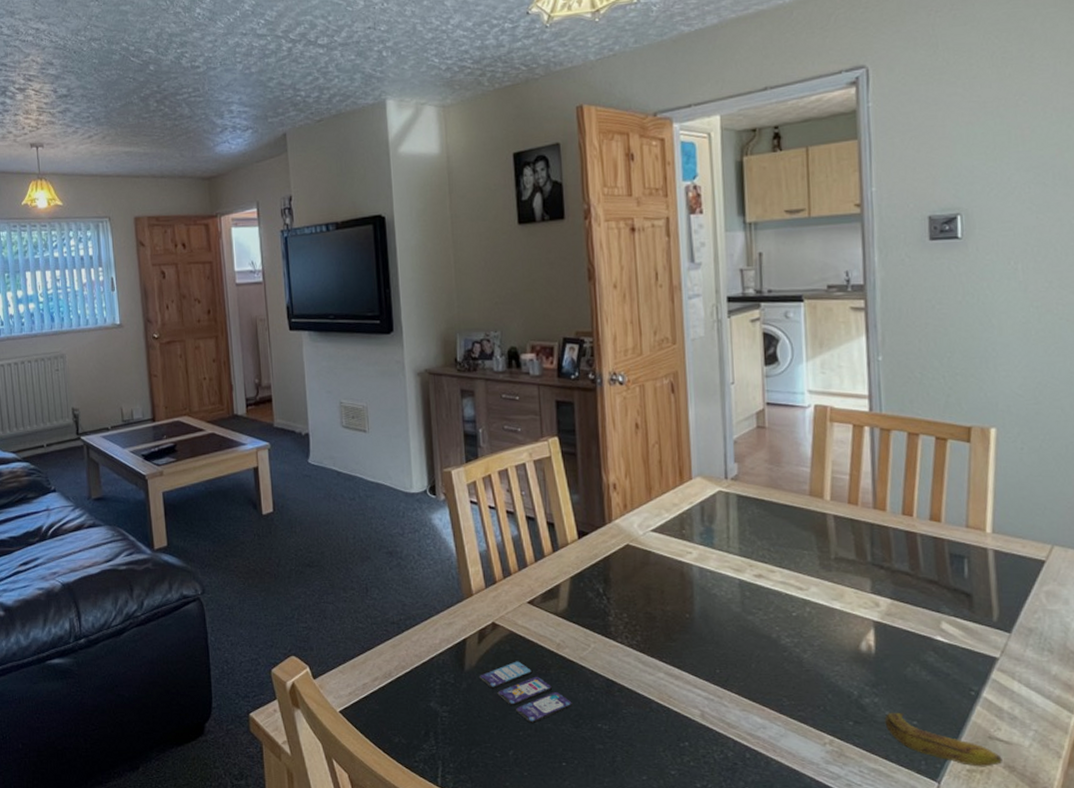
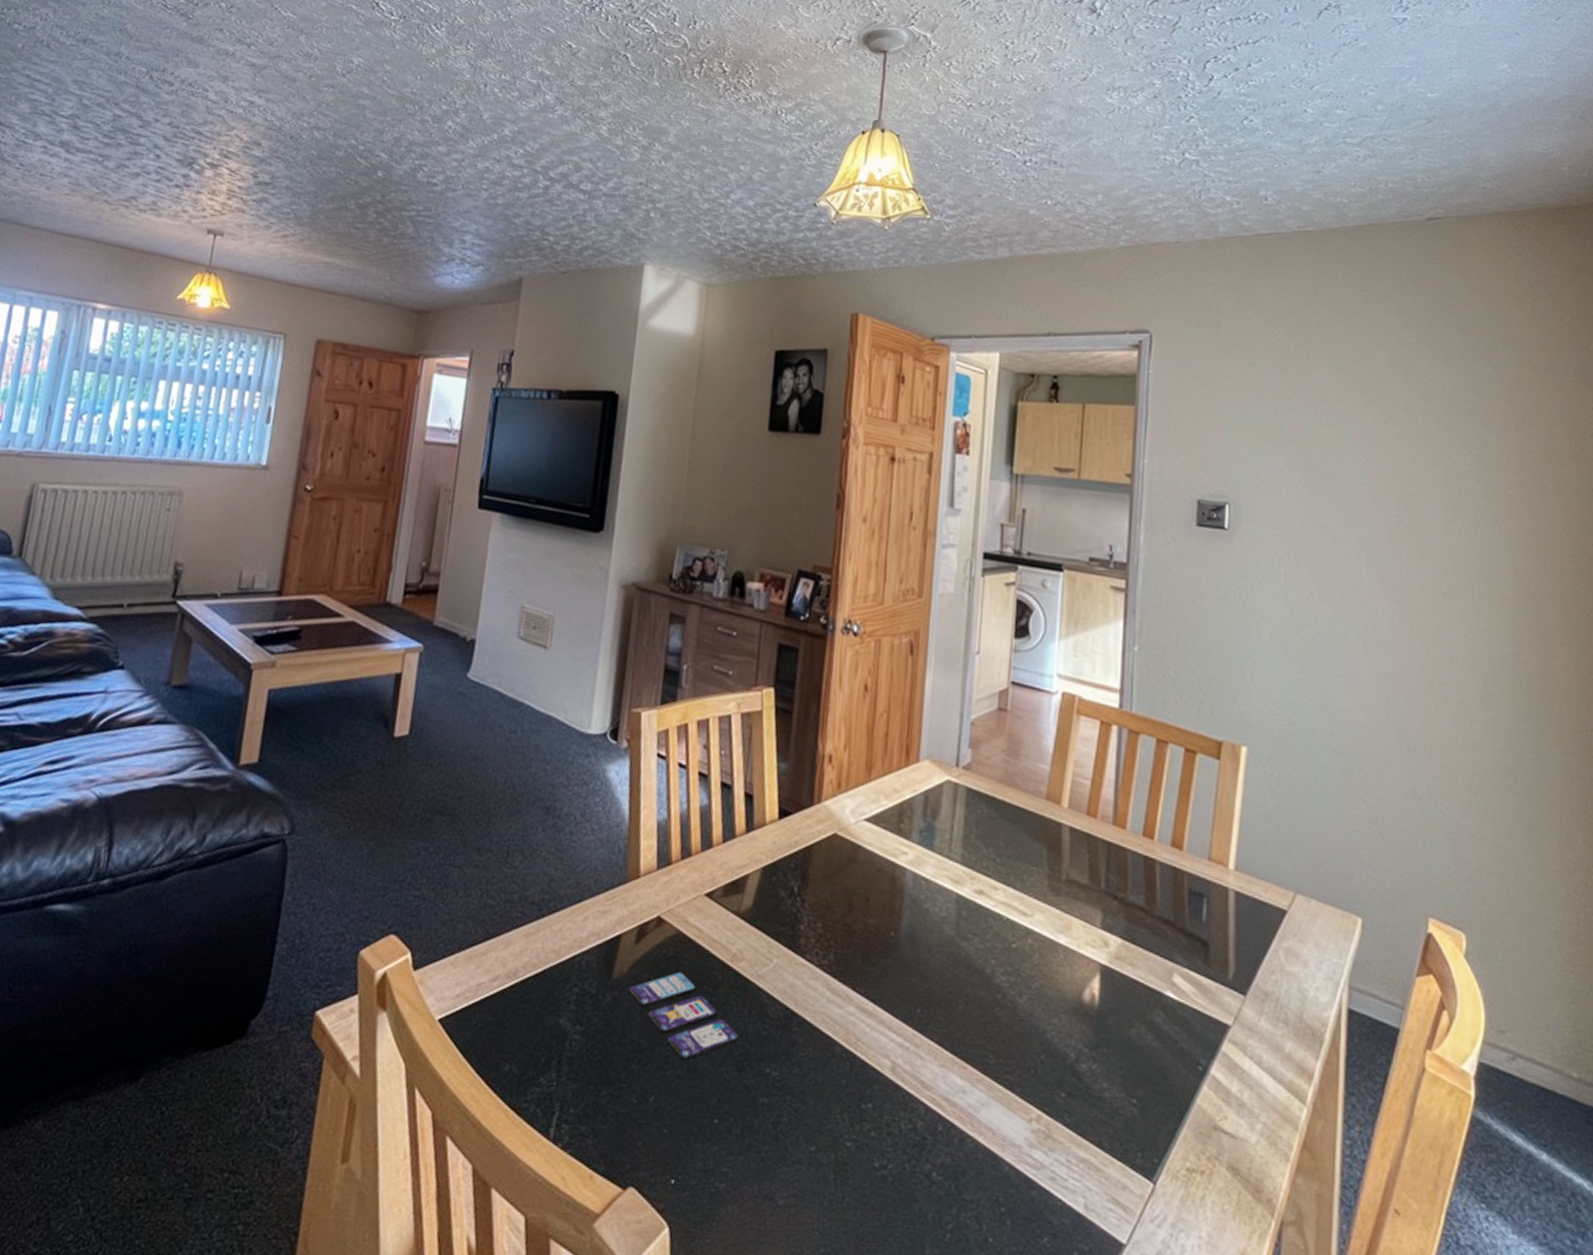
banana: present [884,712,1002,767] -> none [1101,1085,1226,1167]

